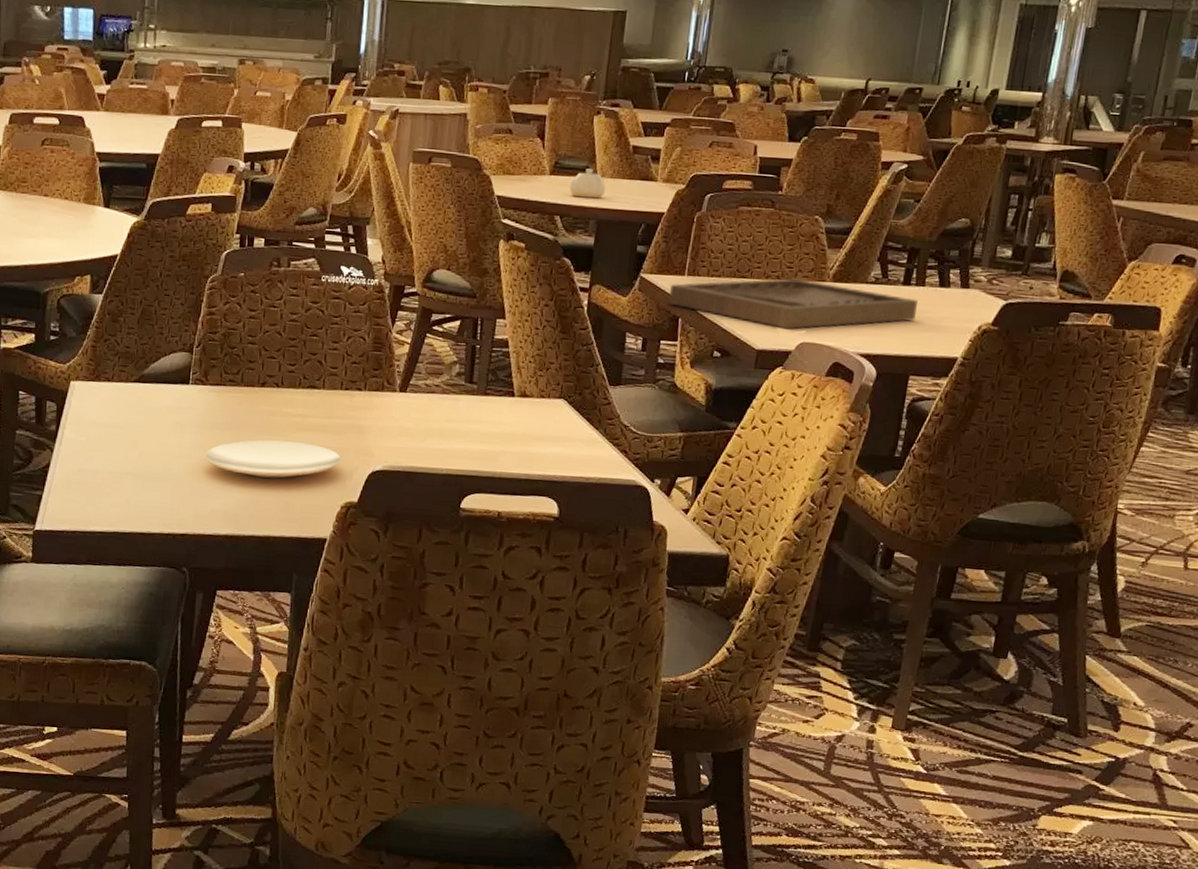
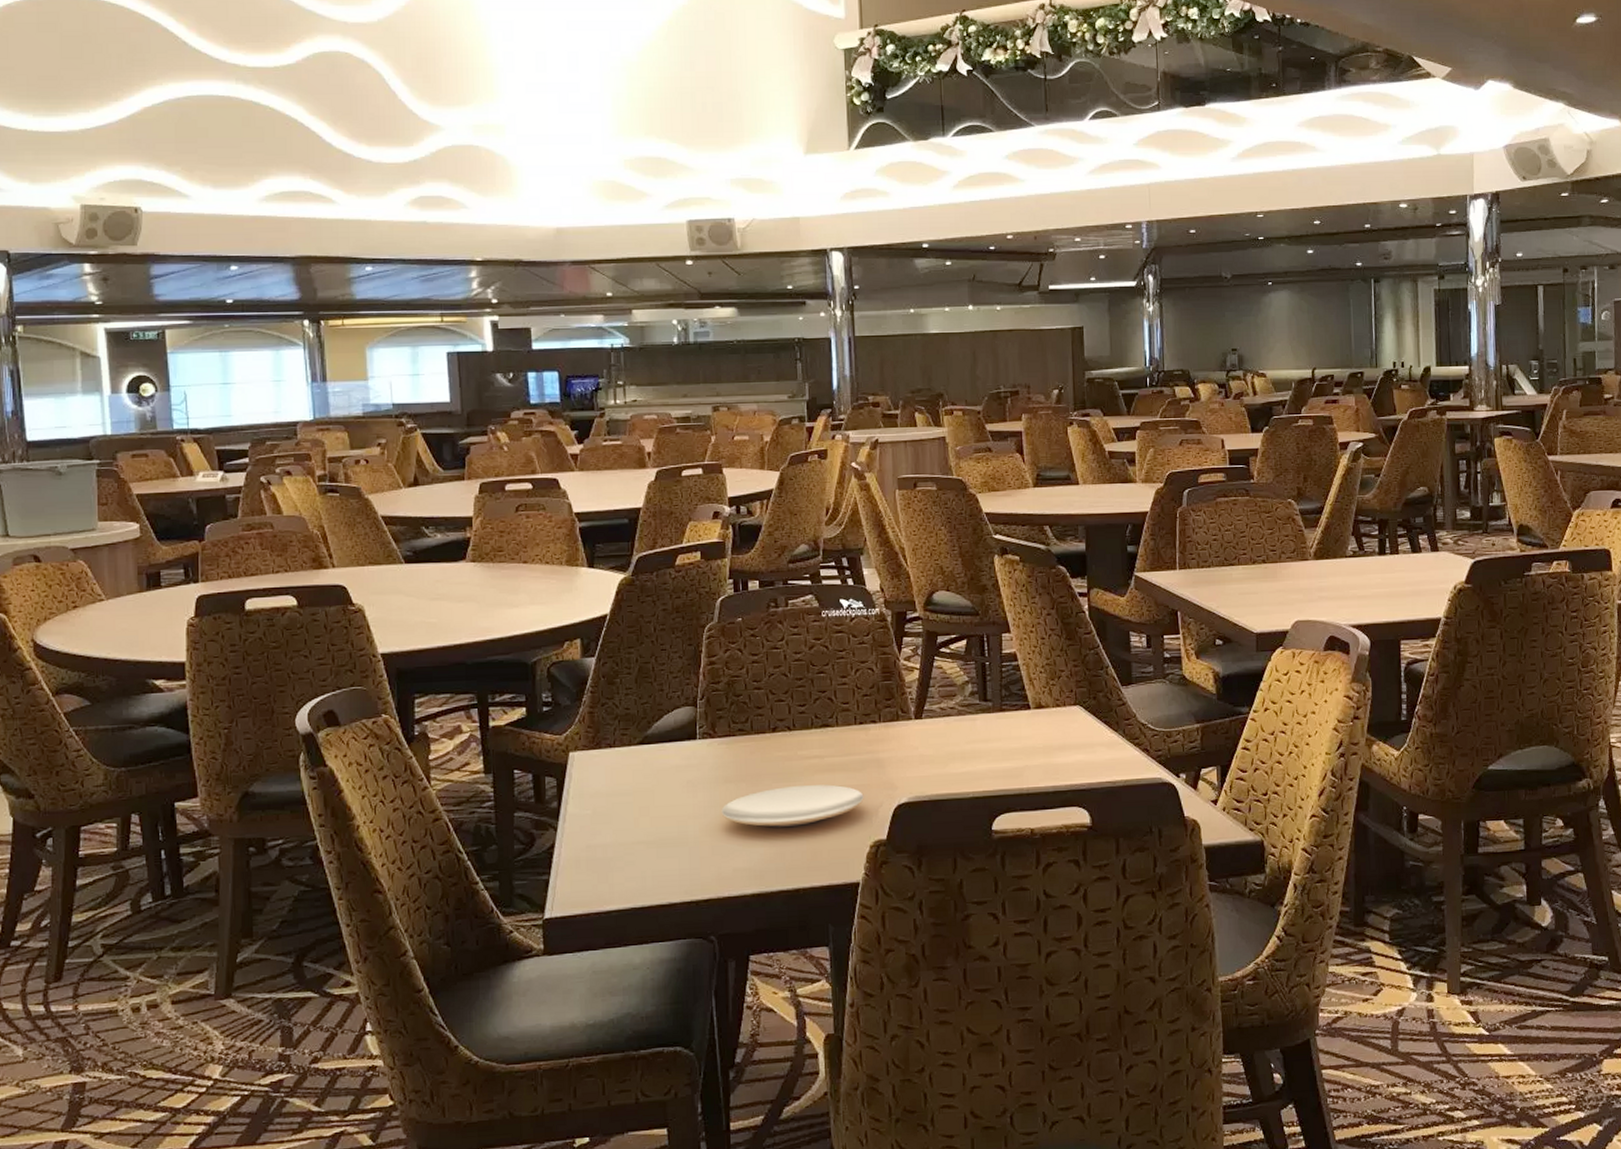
sugar bowl: present [569,168,605,199] -> none [1054,477,1088,506]
tray: present [669,278,918,329] -> none [1165,560,1396,610]

